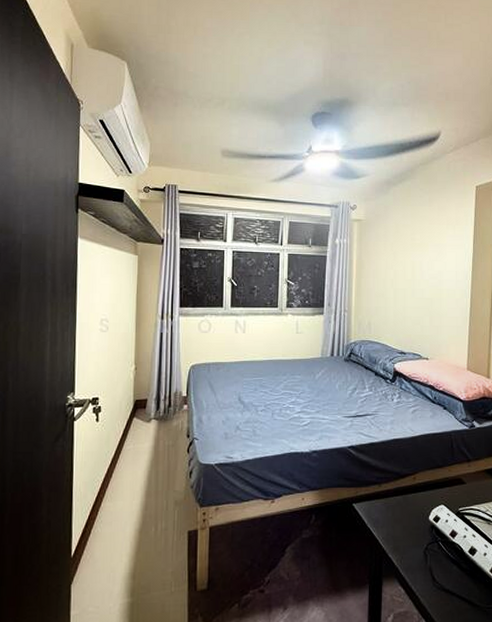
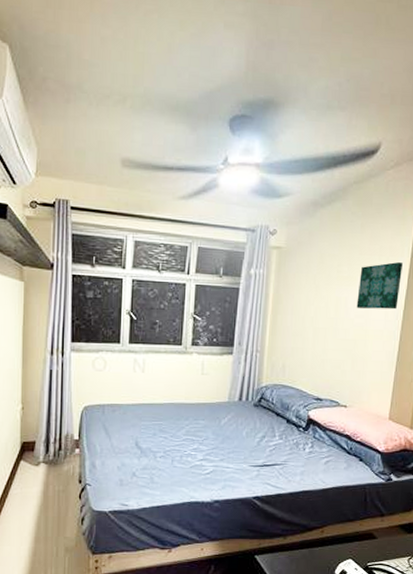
wall art: none [430,230,468,271] -> present [356,262,403,310]

